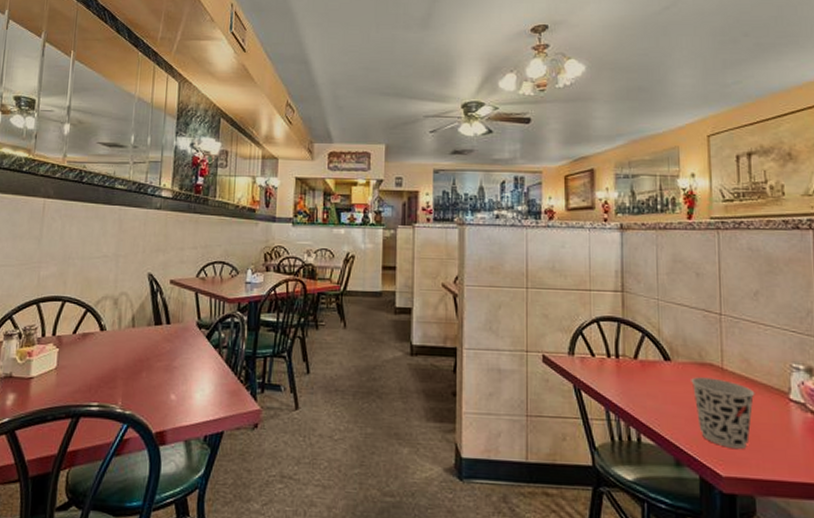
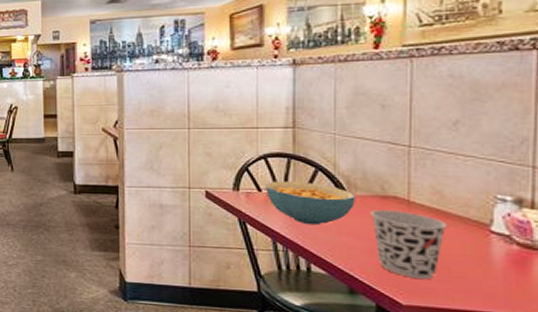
cereal bowl: none [598,345,678,393] -> present [265,181,356,226]

